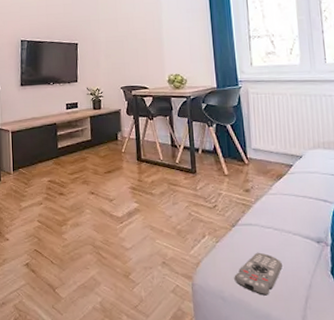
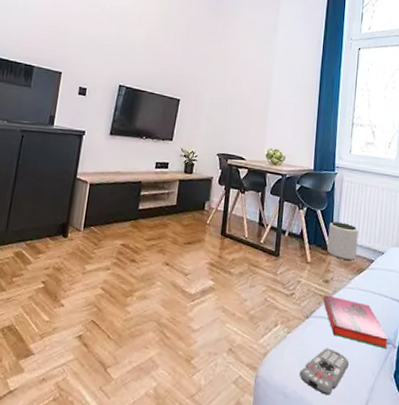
plant pot: none [241,133,274,168] -> present [327,221,359,260]
hardback book: none [246,203,321,248] -> present [322,295,389,349]

